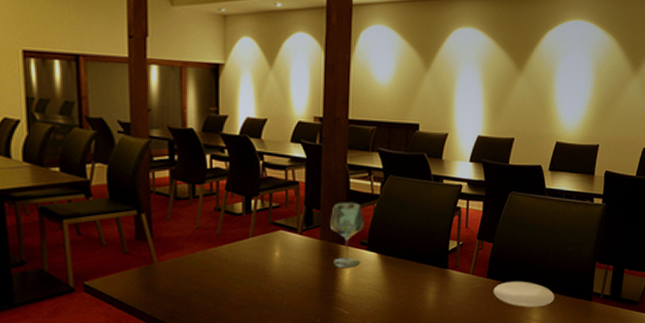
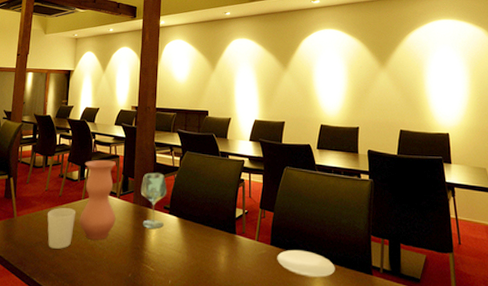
dixie cup: none [201,249,243,297] -> present [47,208,76,249]
vase: none [248,187,298,284] -> present [79,159,116,240]

